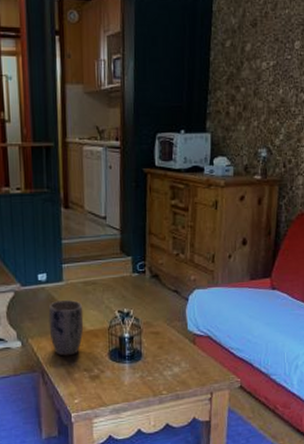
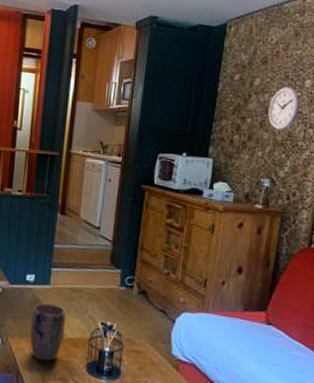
wall clock: none [261,50,290,97] -> present [268,87,299,130]

